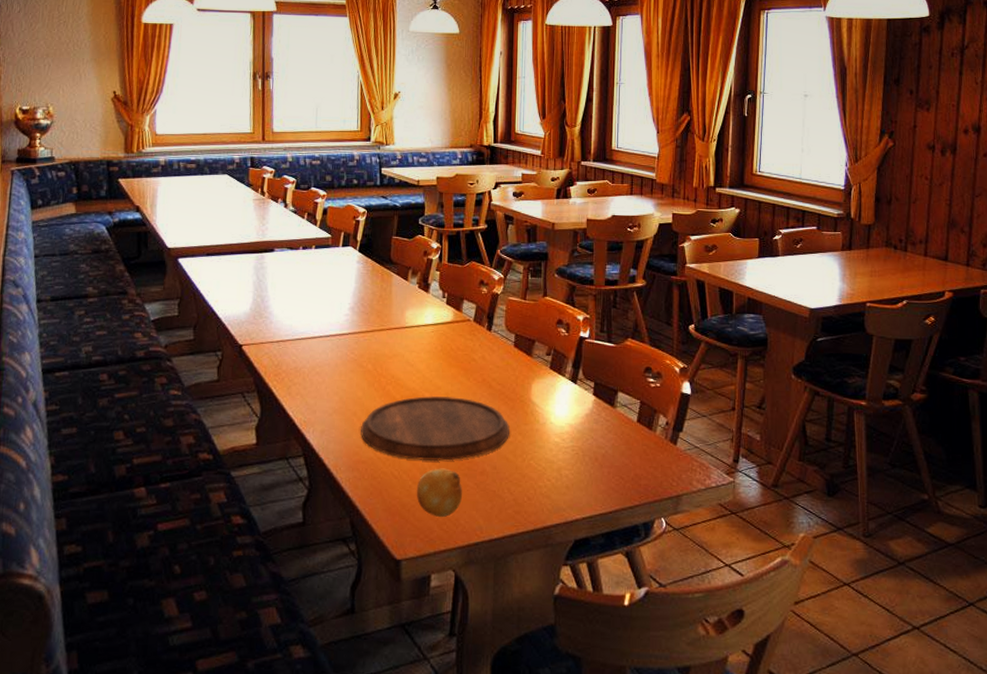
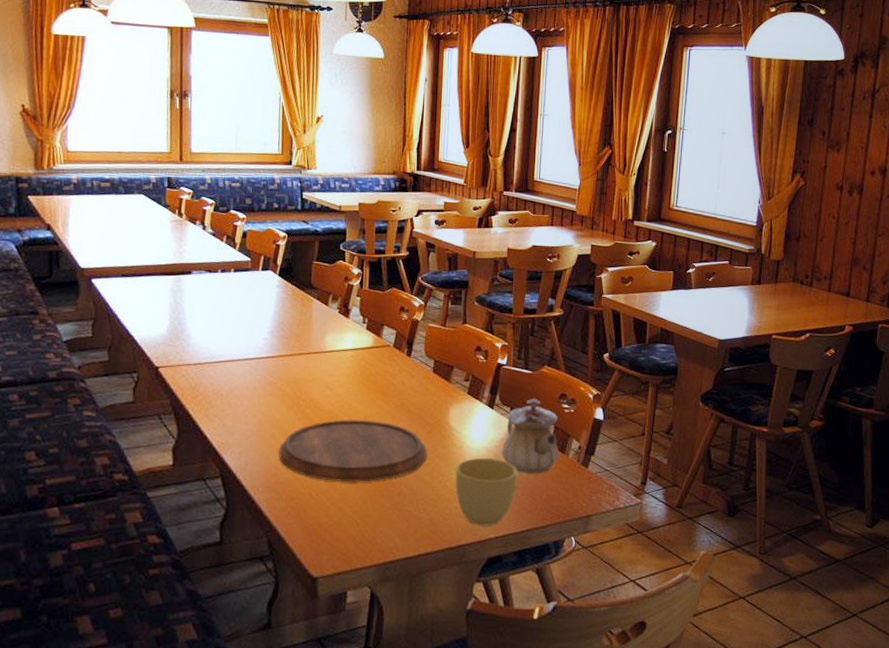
fruit: present [416,468,463,518] -> none [333,489,380,537]
cup: none [539,434,603,507] -> present [455,457,517,526]
teapot: none [586,372,645,452] -> present [502,398,559,474]

